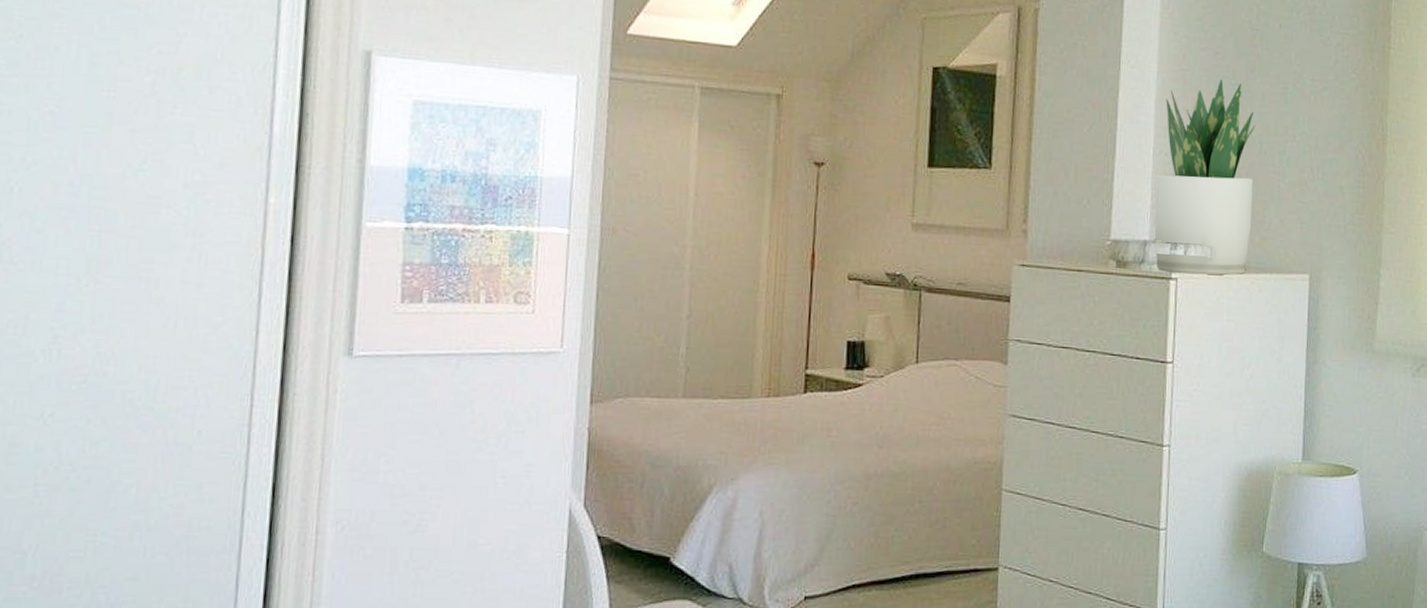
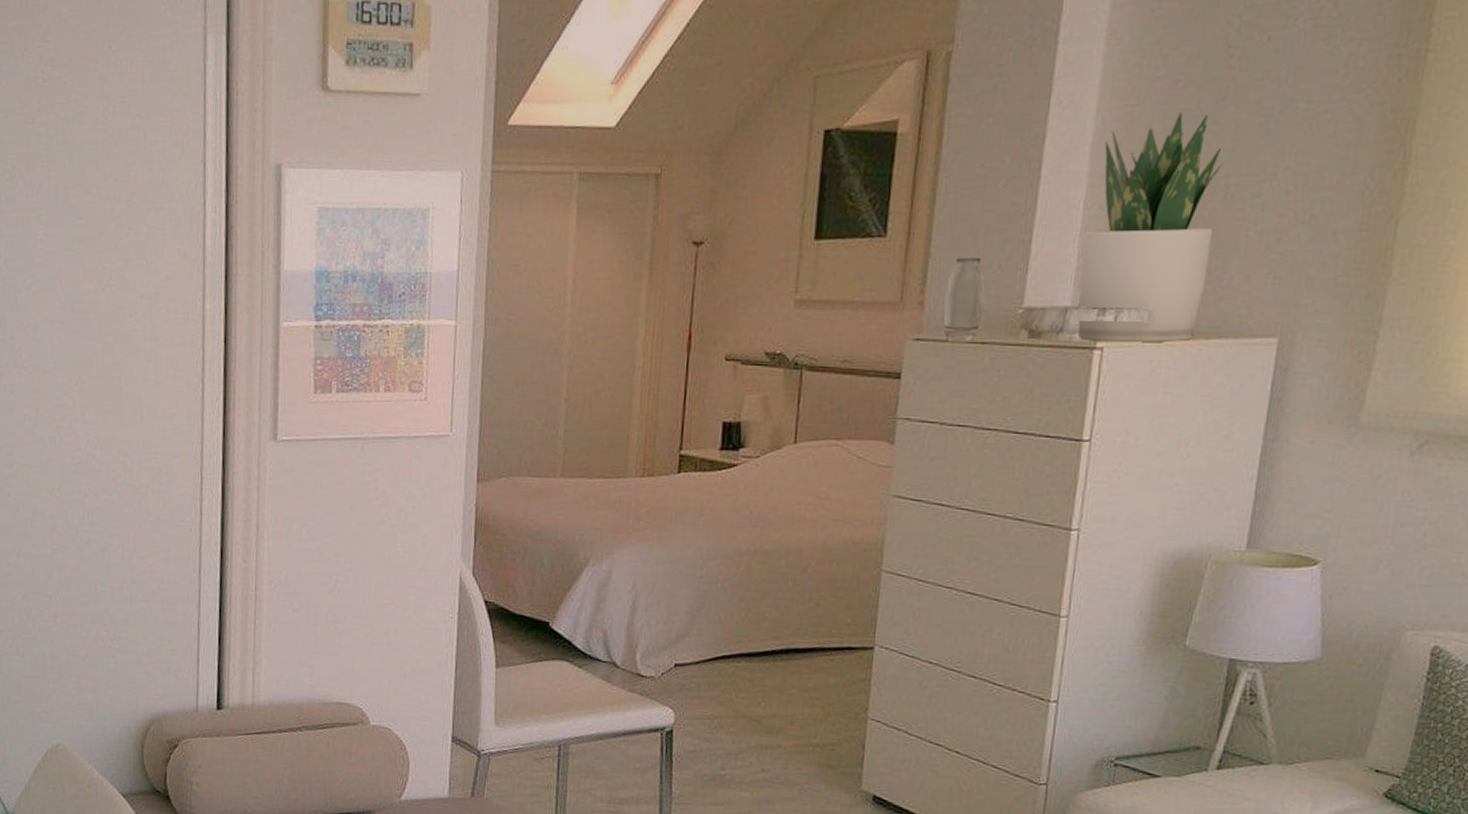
vase: none [1043,192,1078,270] -> present [943,258,986,342]

